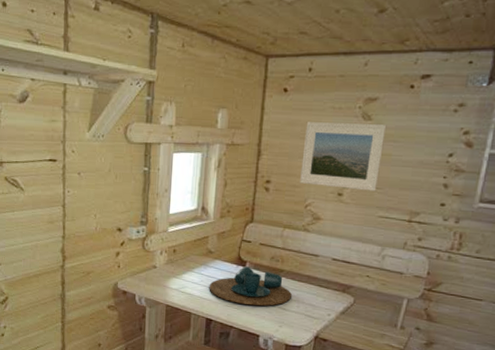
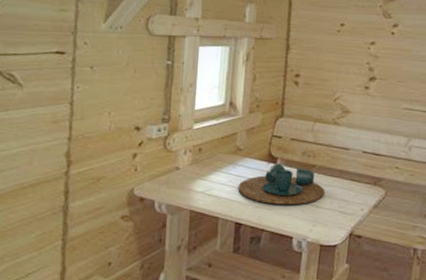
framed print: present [300,122,387,191] -> none [328,18,405,84]

